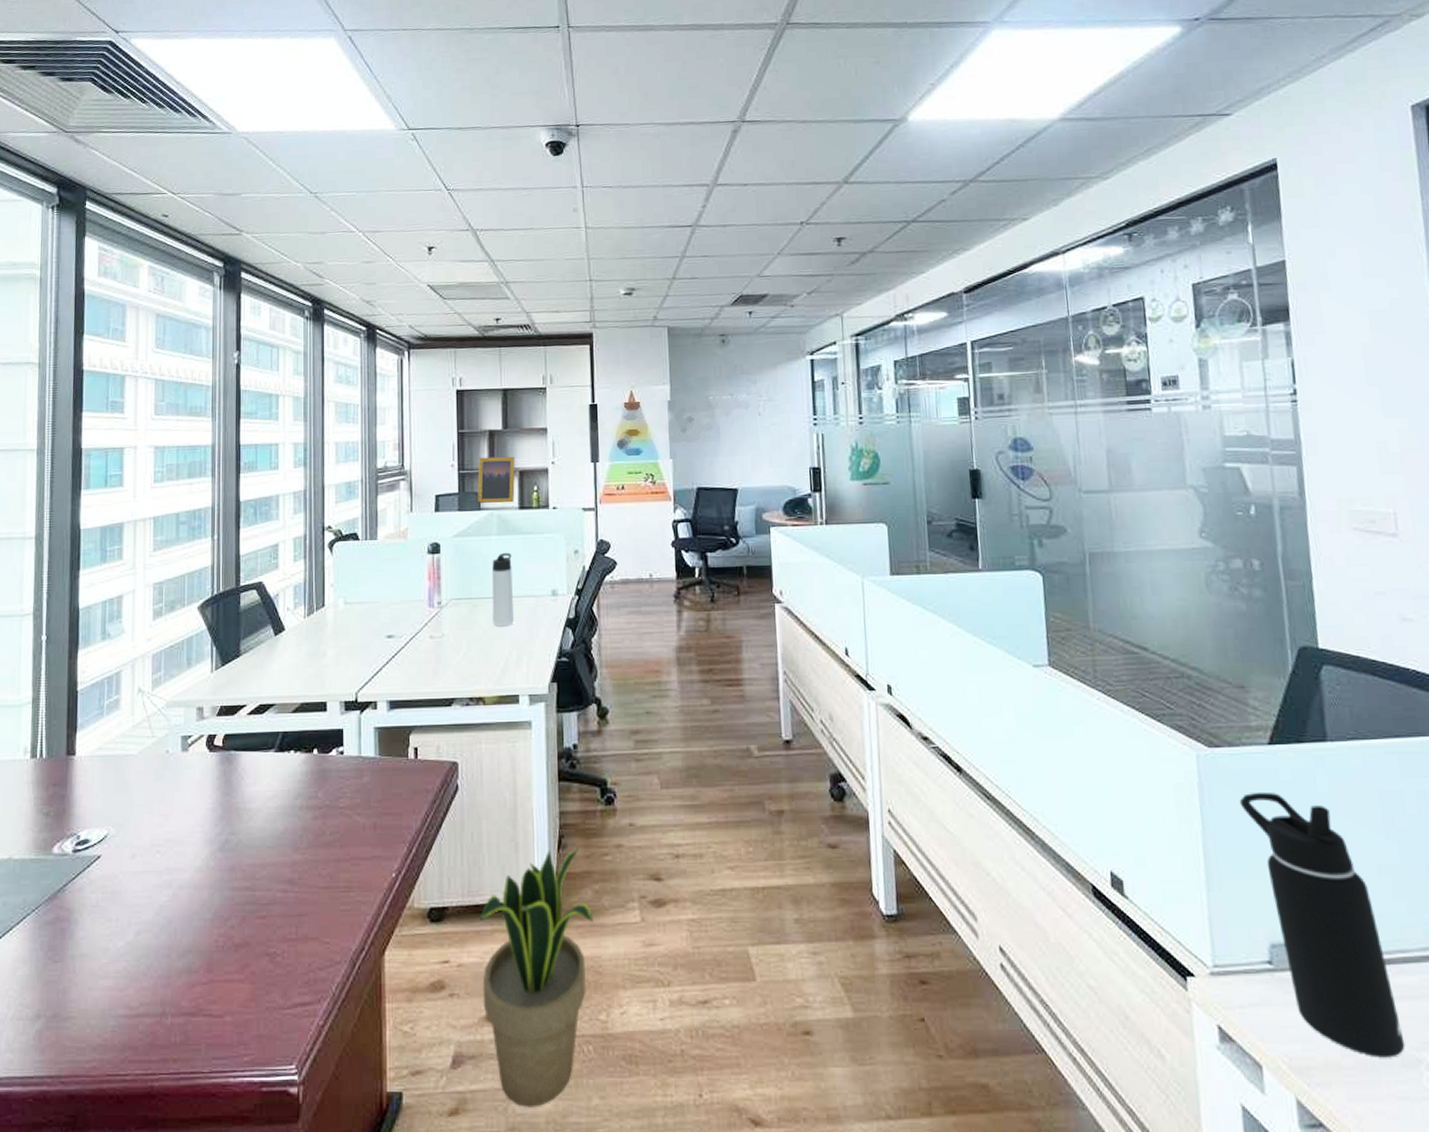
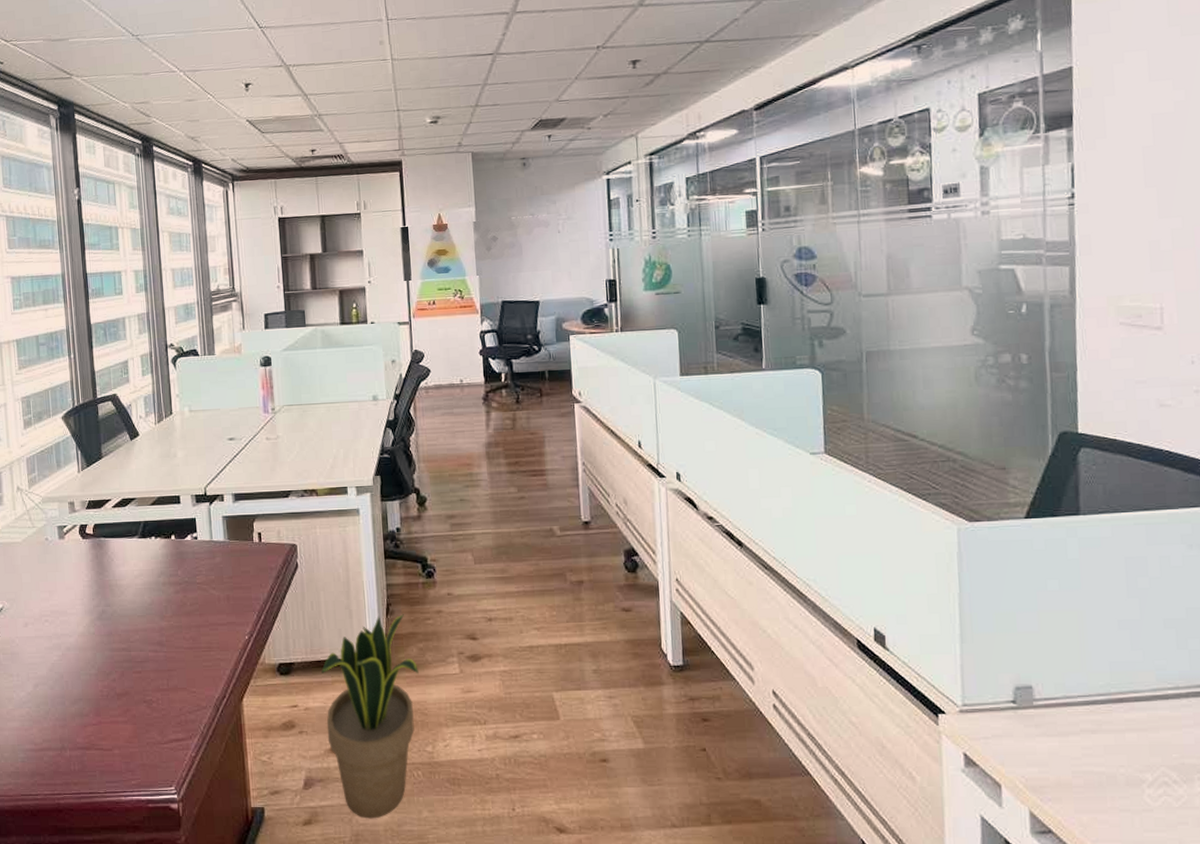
picture frame: present [477,456,515,504] -> none [301,277,336,320]
thermos bottle: present [491,552,513,627] -> none [318,363,340,429]
water bottle: present [1239,793,1405,1058] -> none [995,560,1131,778]

